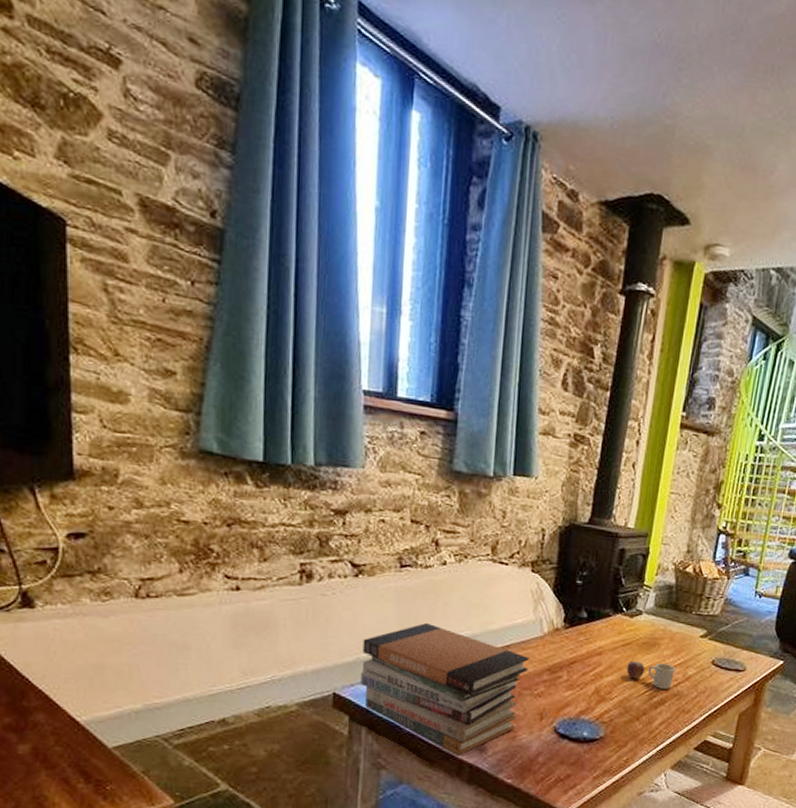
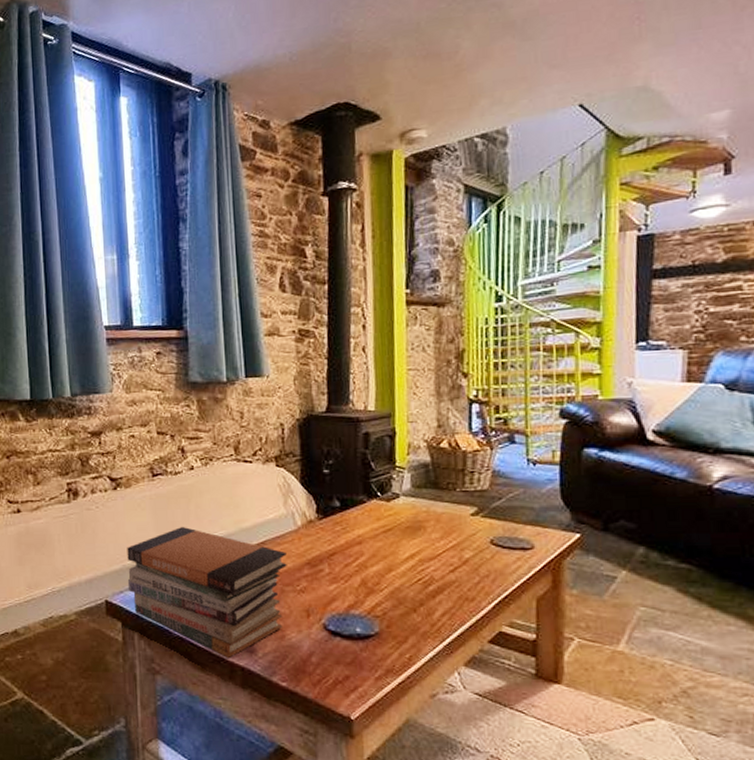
mug: present [626,660,676,689] -> none [392,547,449,576]

